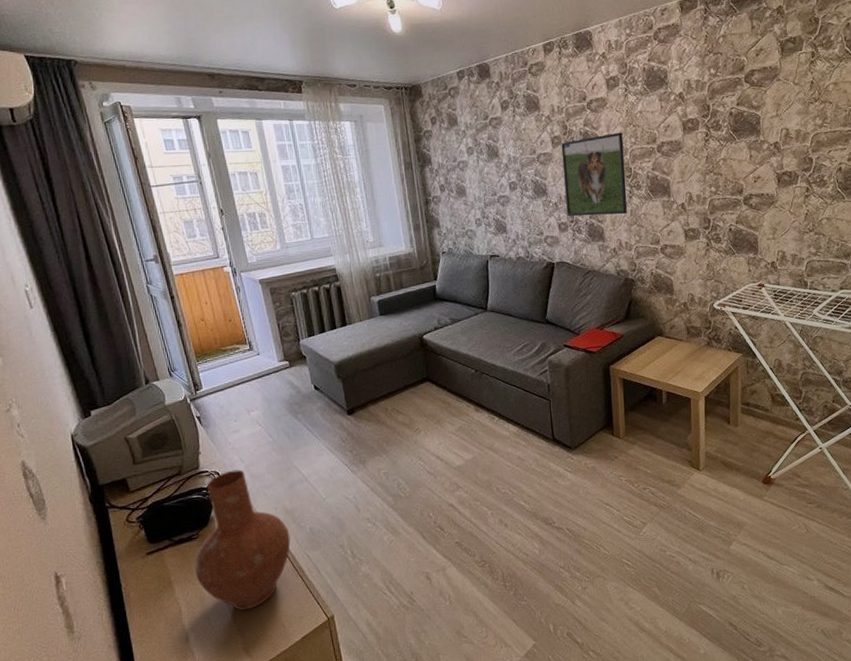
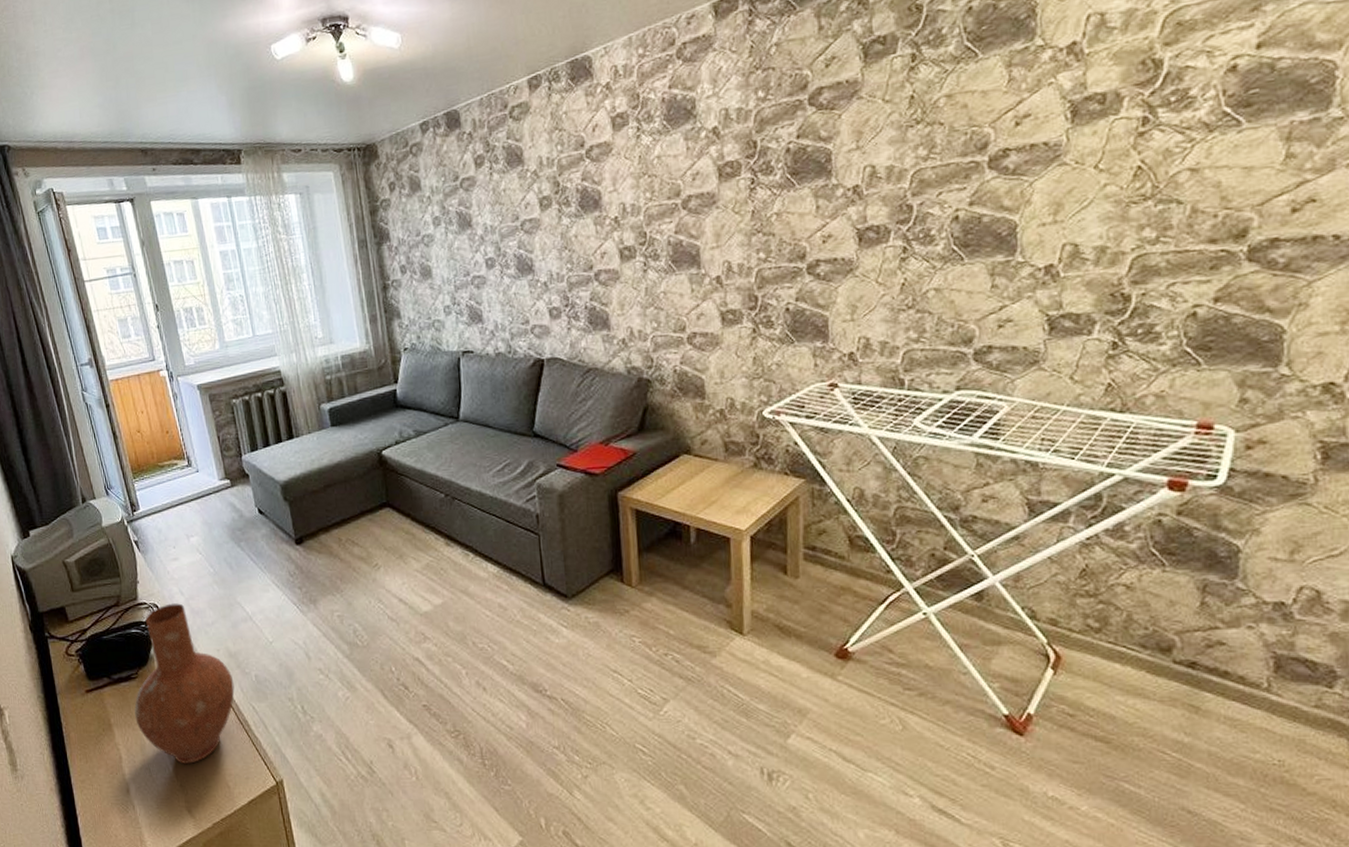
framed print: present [561,132,628,217] -> none [552,185,641,299]

